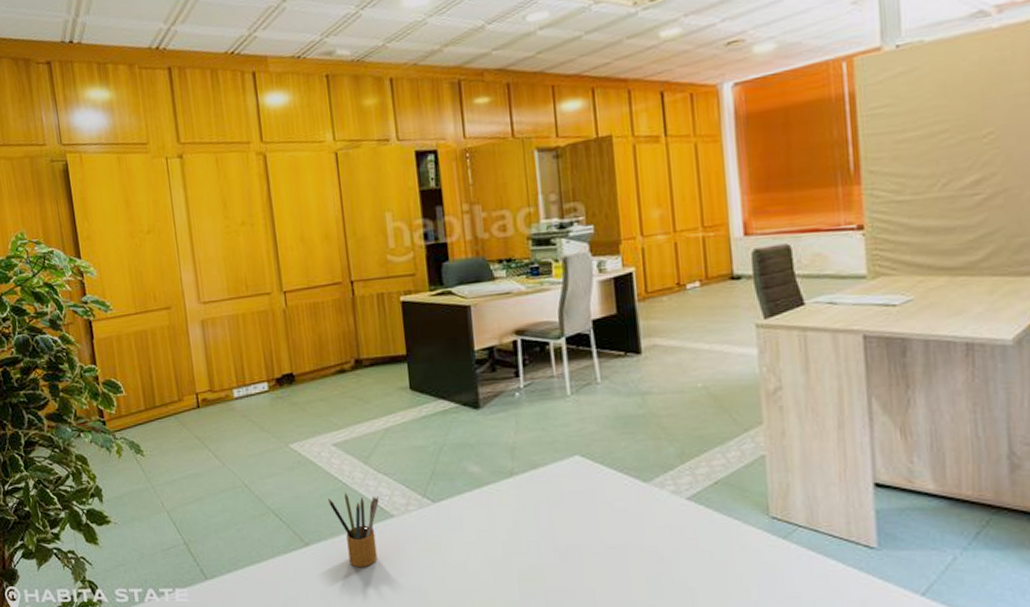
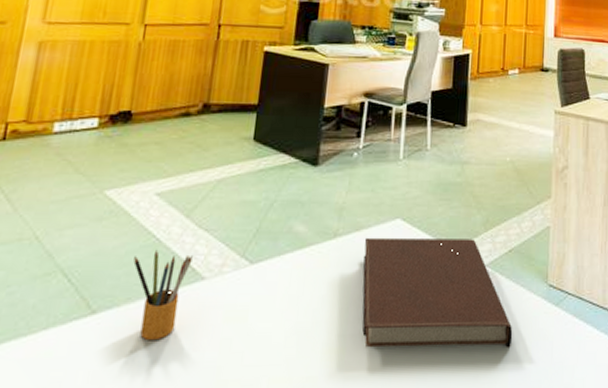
notebook: none [543,472,732,581] -> present [362,237,513,349]

